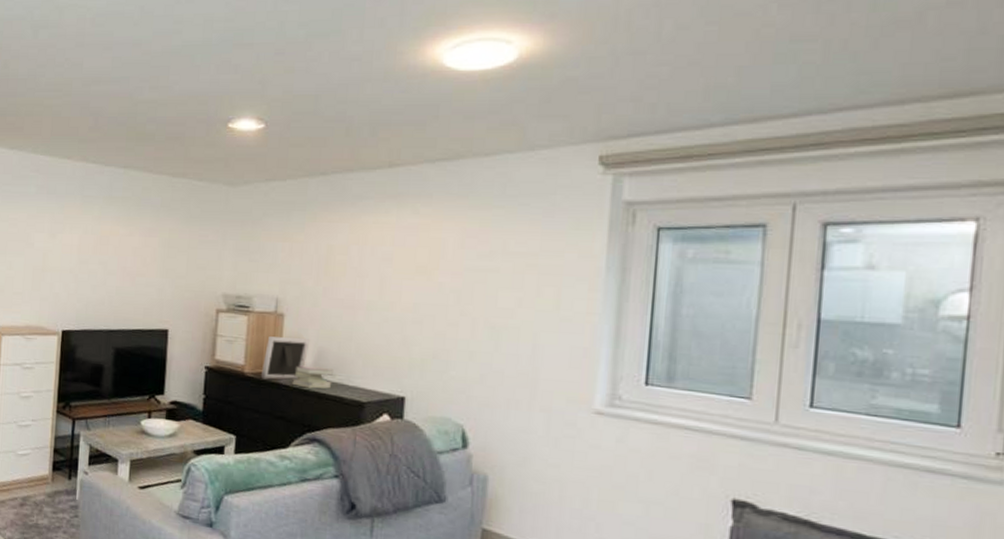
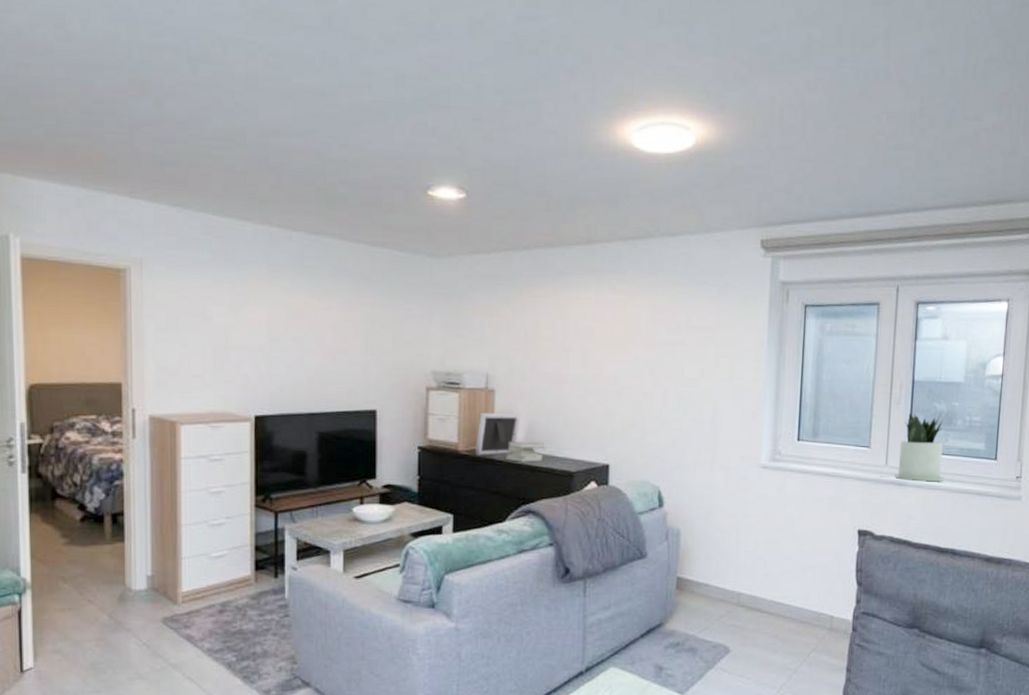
planter: none [788,360,871,450] -> present [894,413,945,482]

